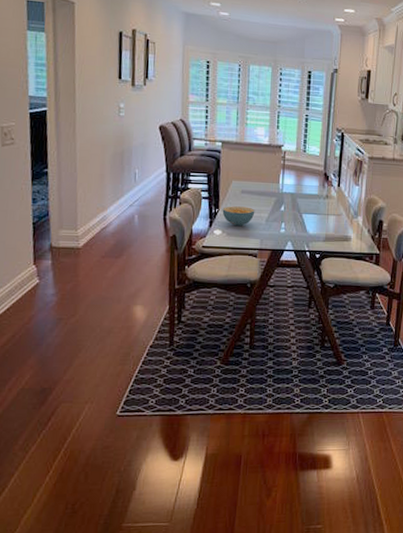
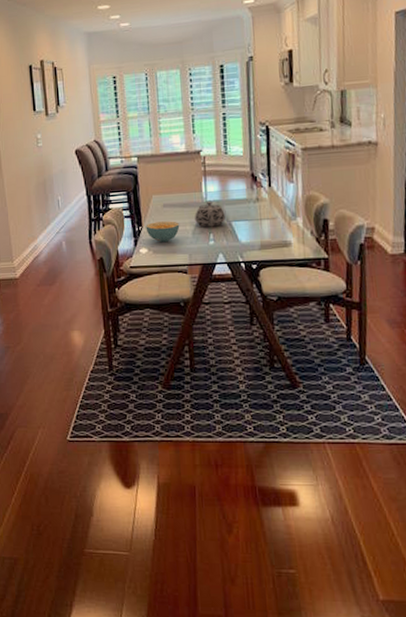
teapot: none [270,193,297,217] -> present [195,201,225,228]

